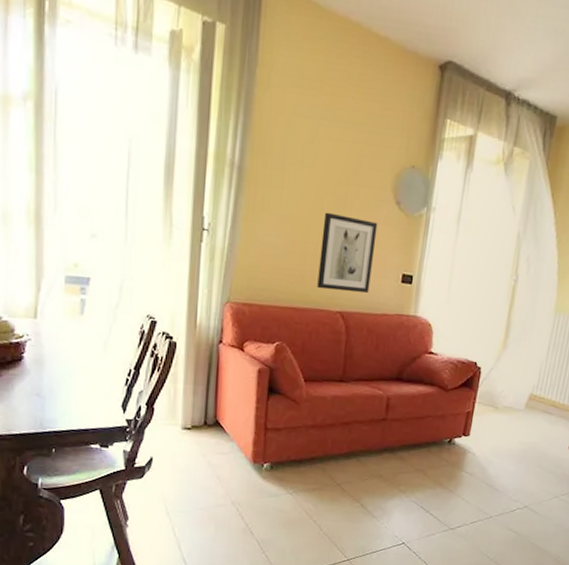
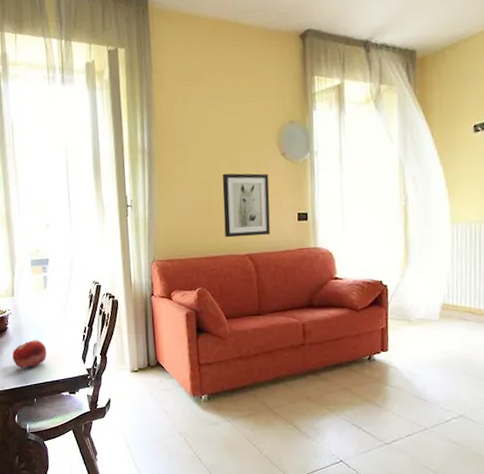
fruit: none [27,377,75,410] -> present [12,340,47,368]

